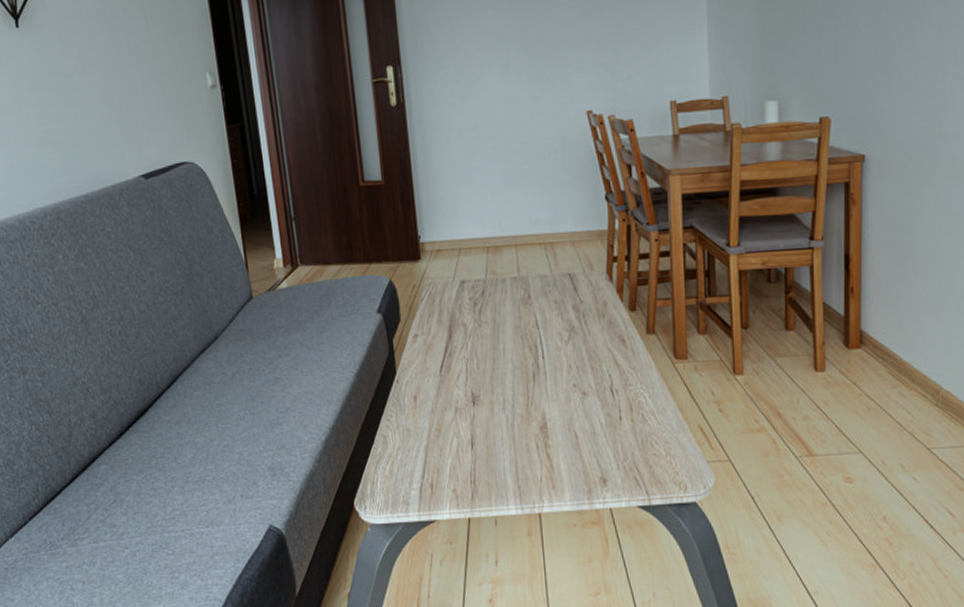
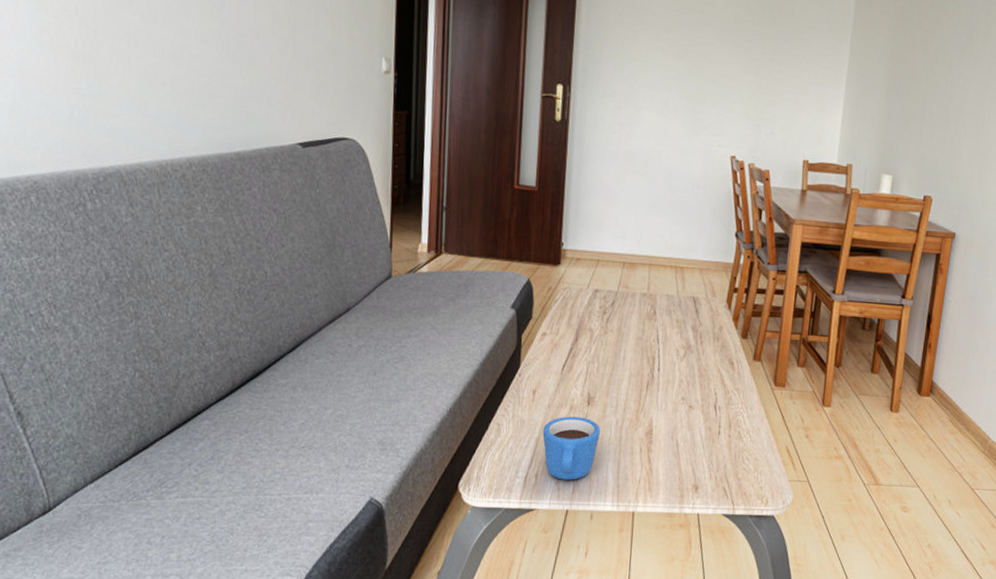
mug: none [430,418,491,487] -> present [542,416,600,480]

